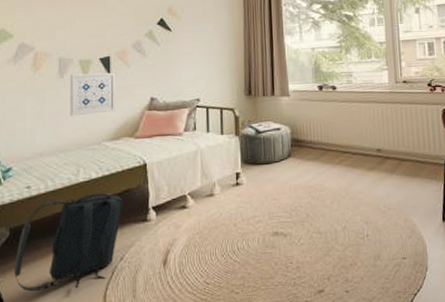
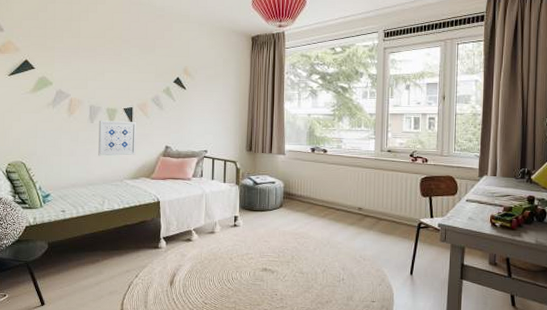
backpack: present [14,192,123,291] -> none [51,221,140,296]

